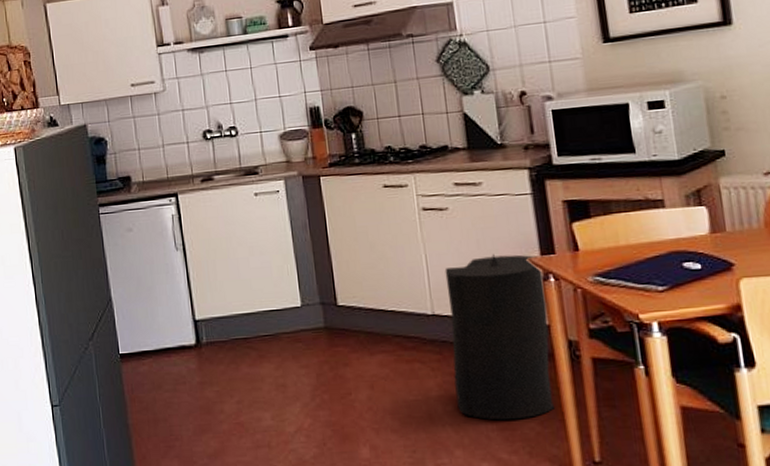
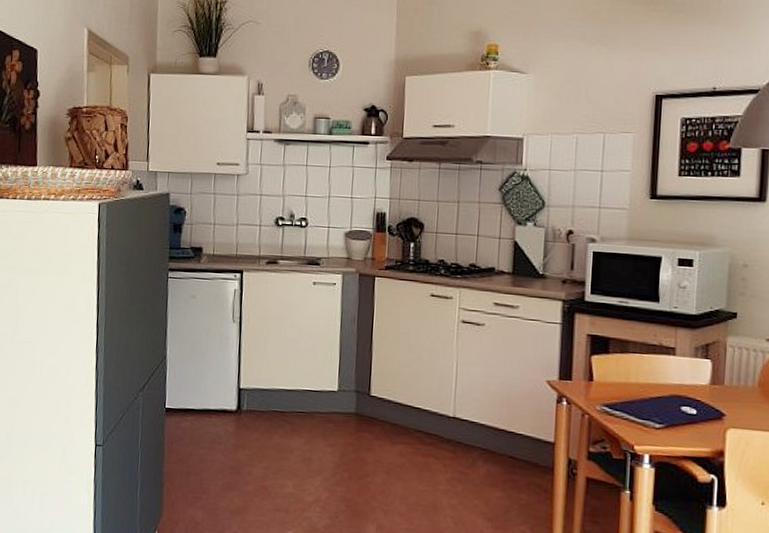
trash can: present [445,253,554,421] -> none [460,371,557,522]

